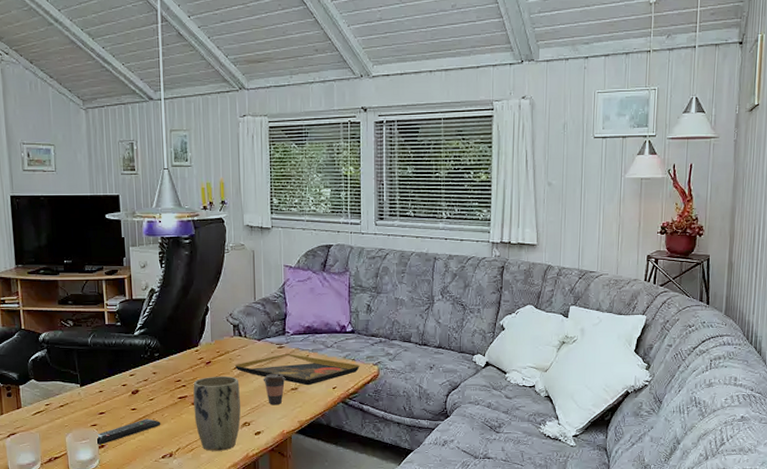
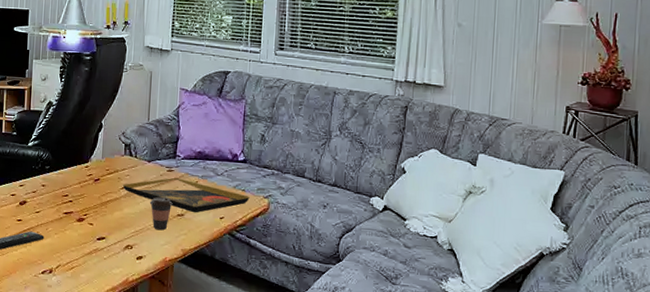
plant pot: present [193,376,241,451] -> none [78,194,126,273]

